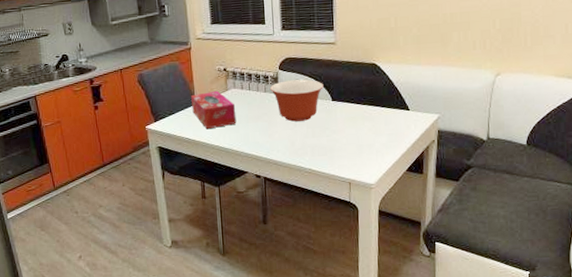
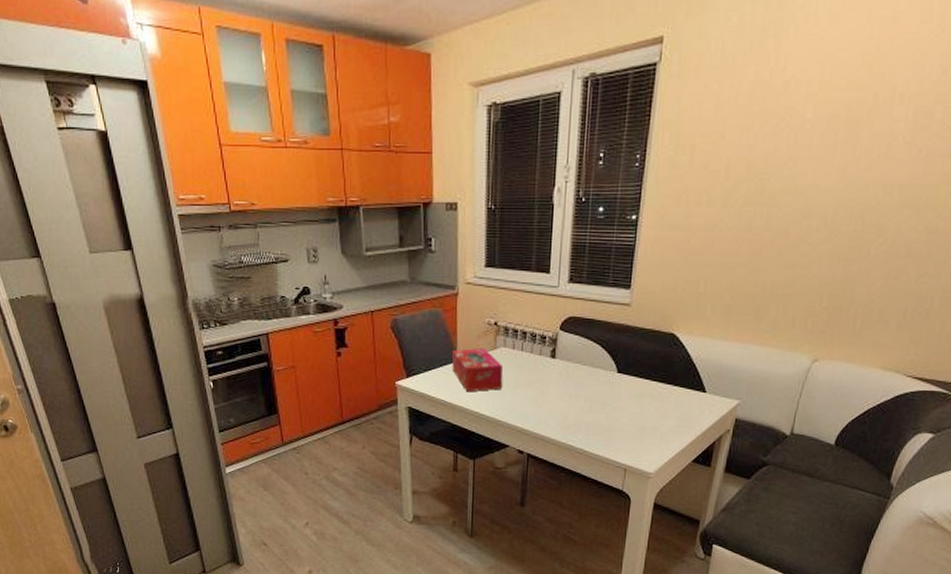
mixing bowl: present [270,79,324,122] -> none [547,344,610,393]

